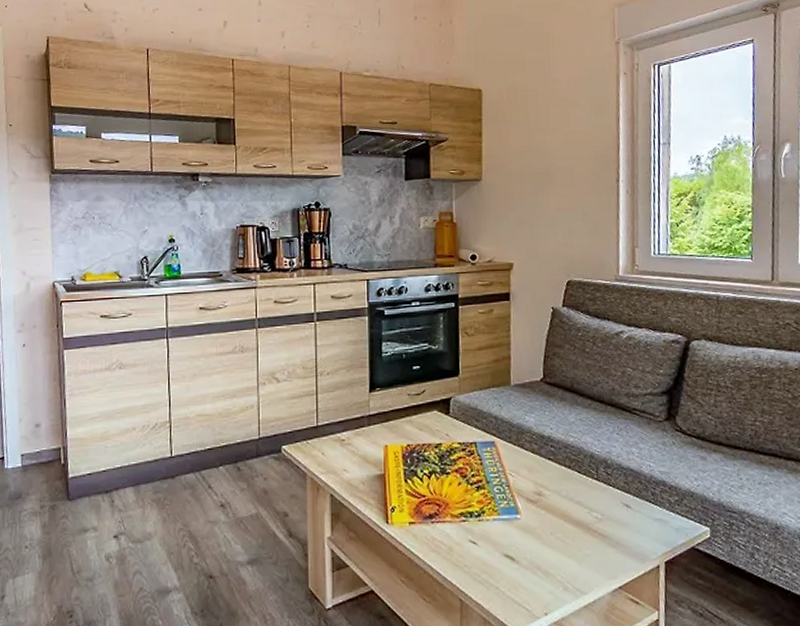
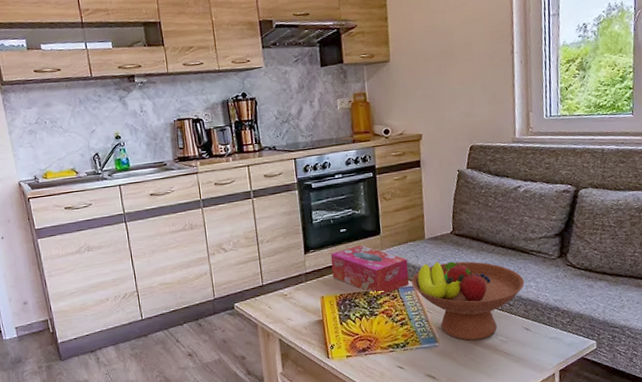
tissue box: none [399,386,490,450] -> present [330,245,410,296]
fruit bowl: none [491,414,626,516] -> present [411,261,525,341]

